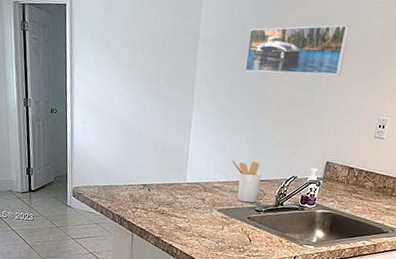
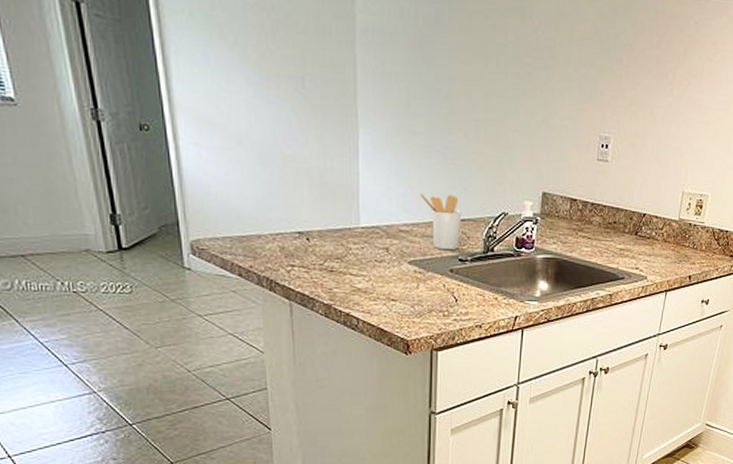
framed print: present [244,25,350,76] -> none [424,13,555,81]

